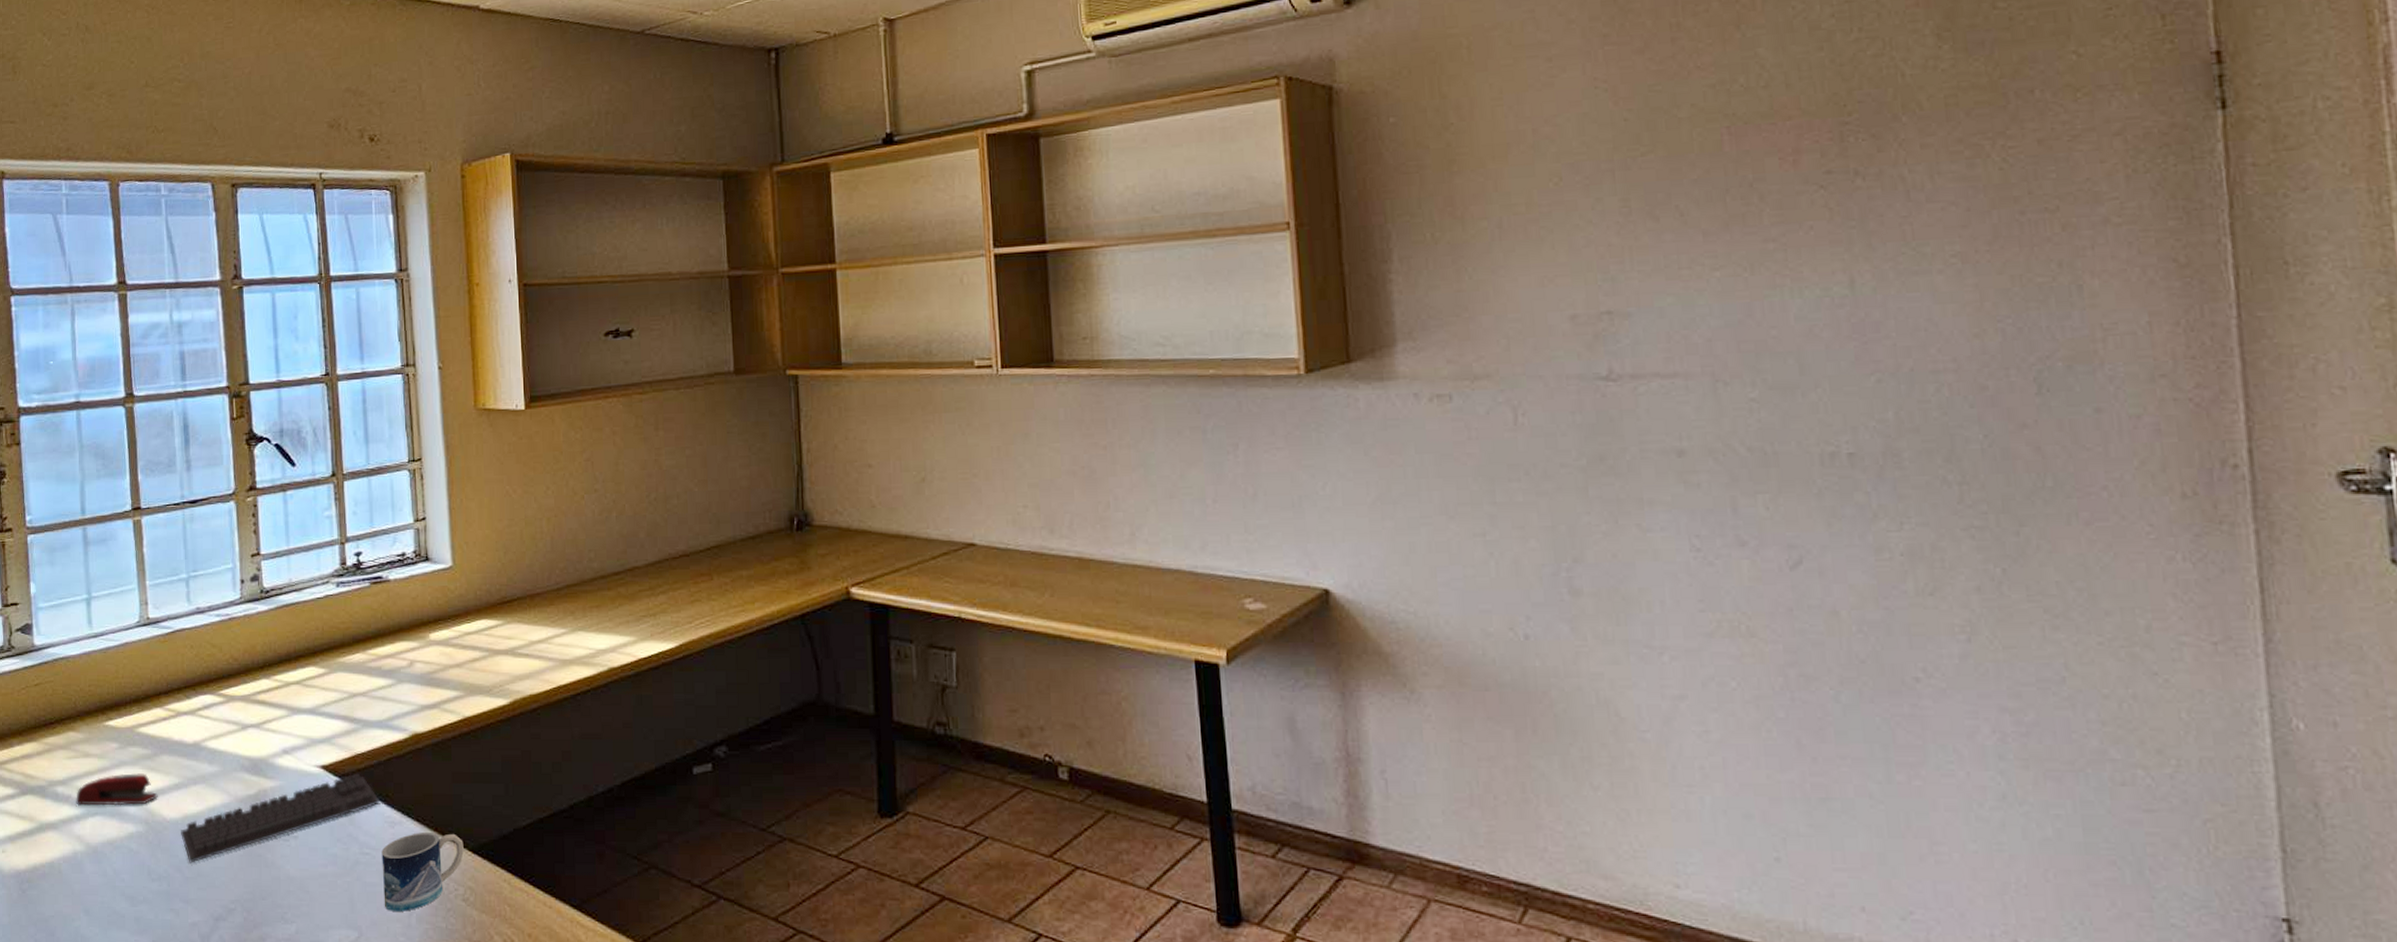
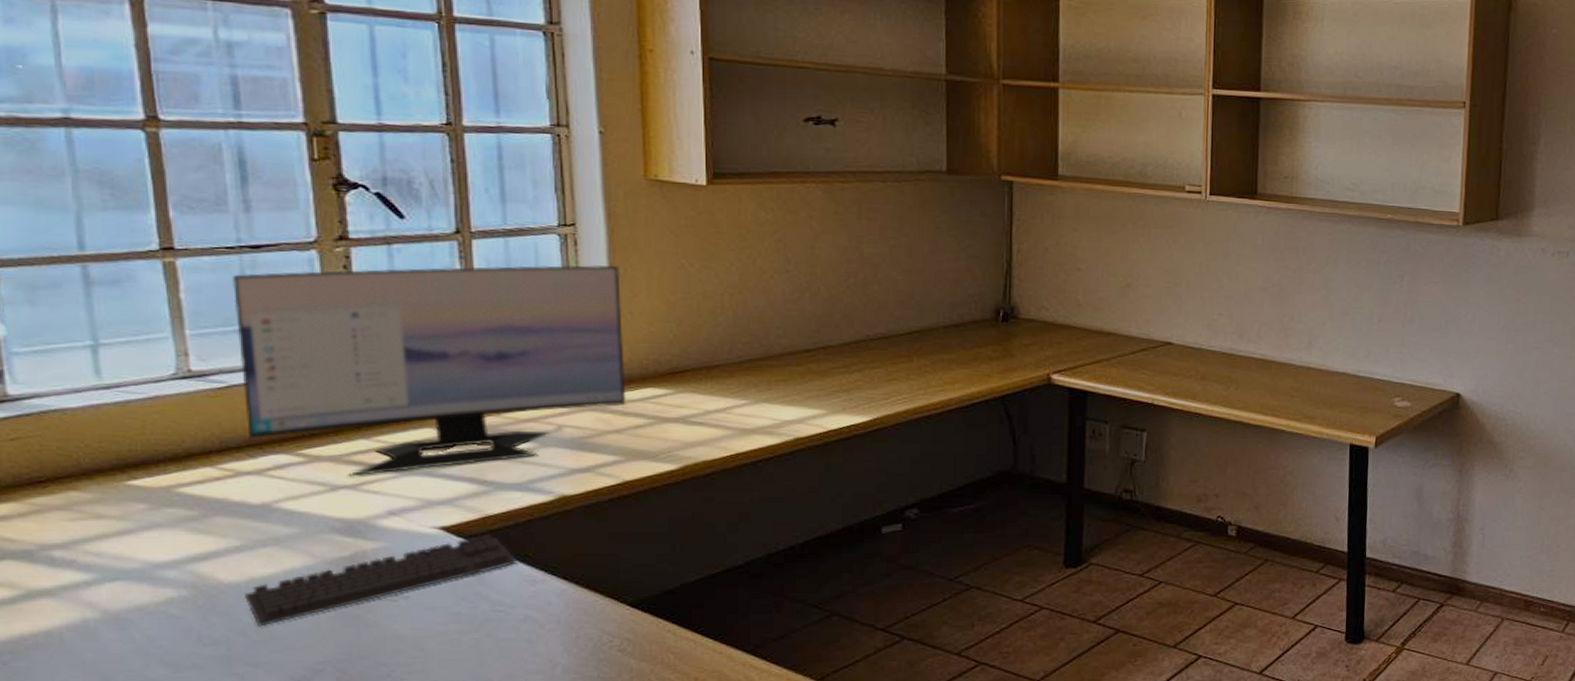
stapler: present [76,773,158,806] -> none [83,536,210,570]
computer monitor: none [177,496,465,716] -> present [231,264,626,477]
mug: present [382,833,464,912] -> none [519,590,621,664]

